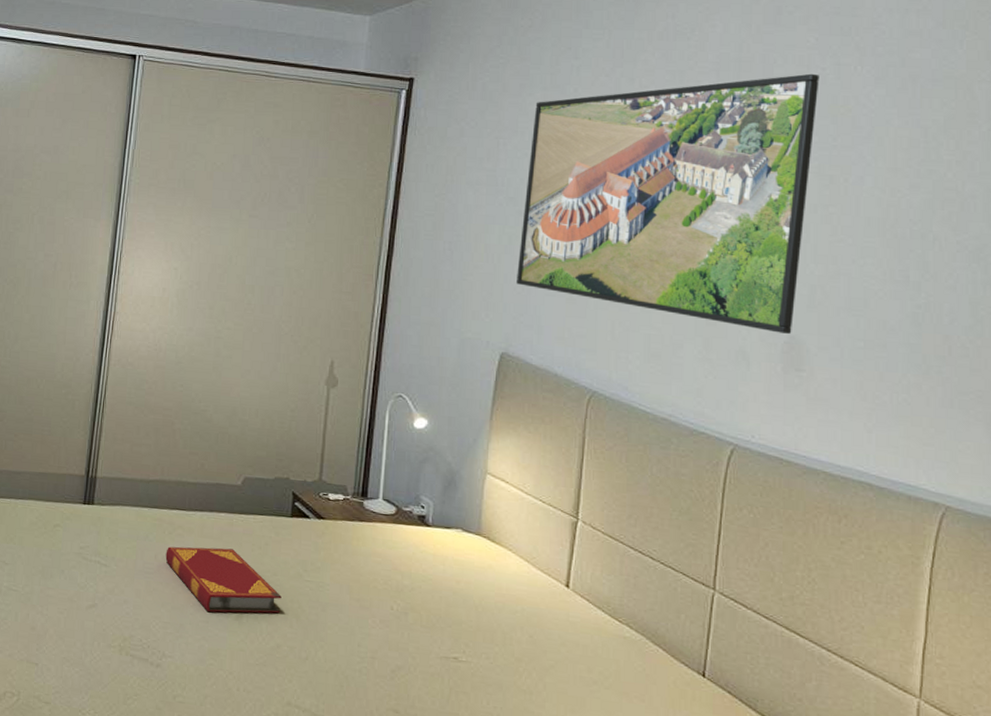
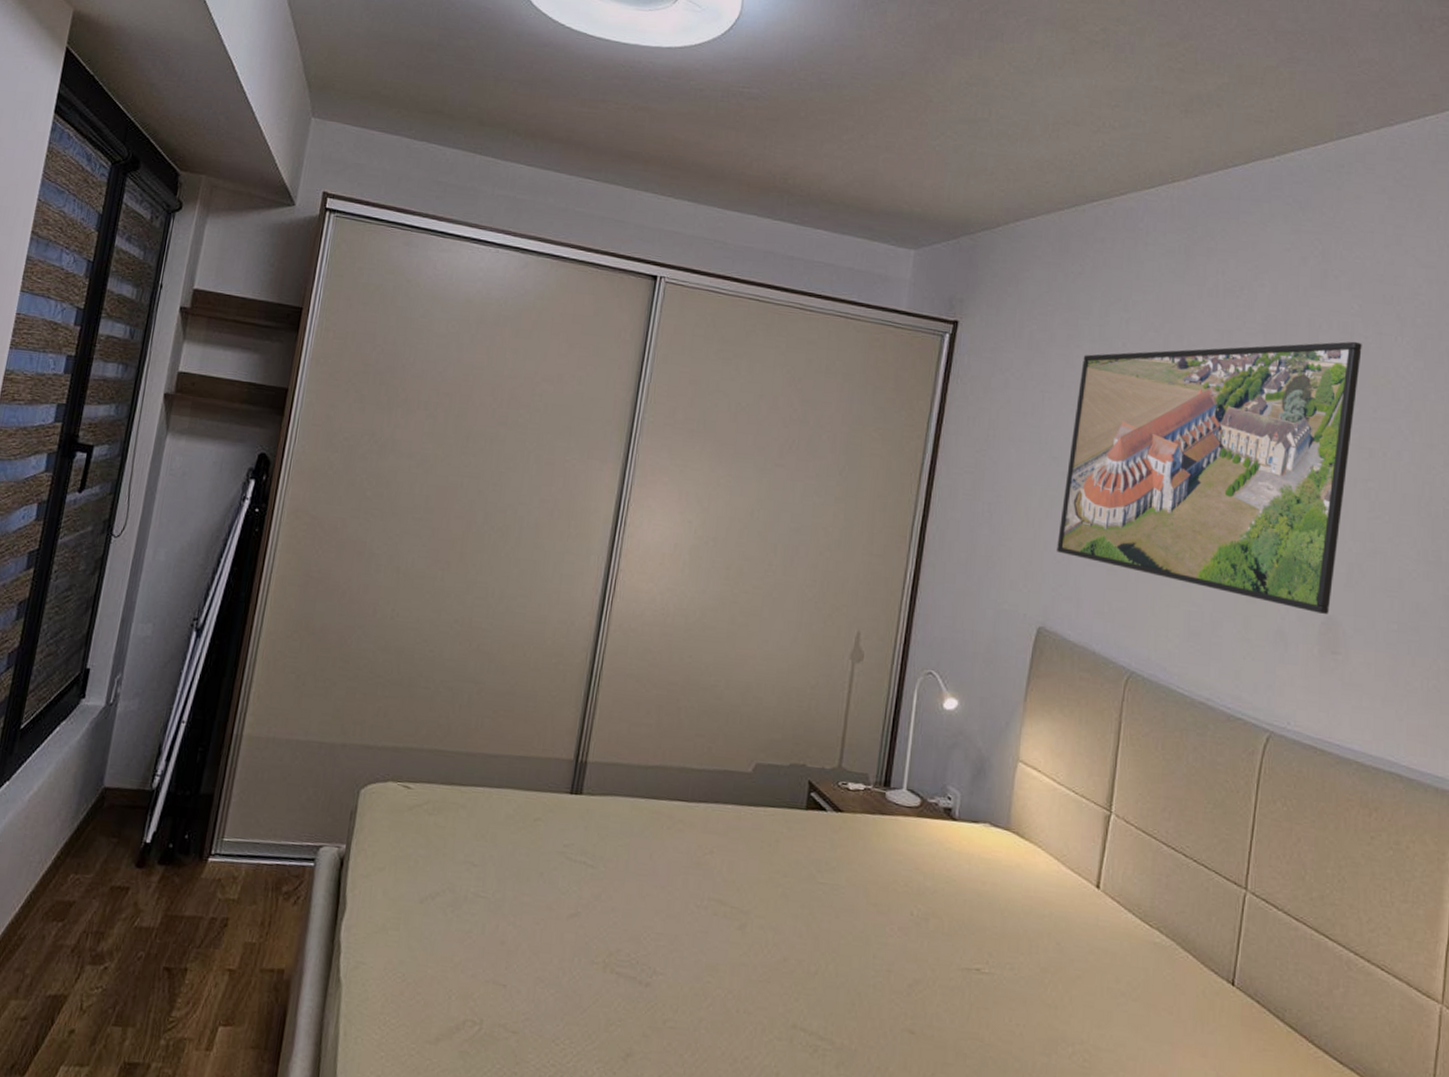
hardback book: present [165,546,282,613] -> none [662,844,791,921]

